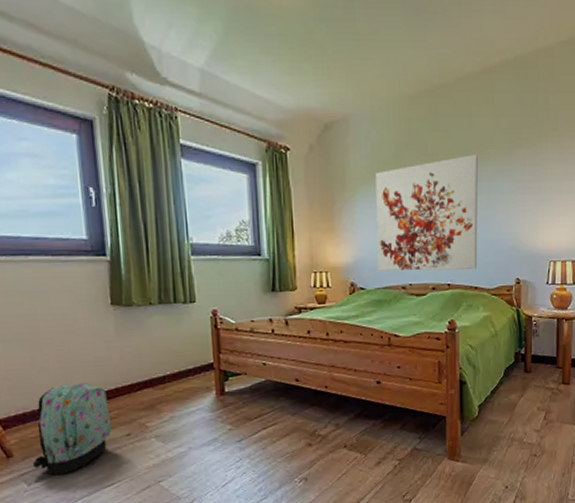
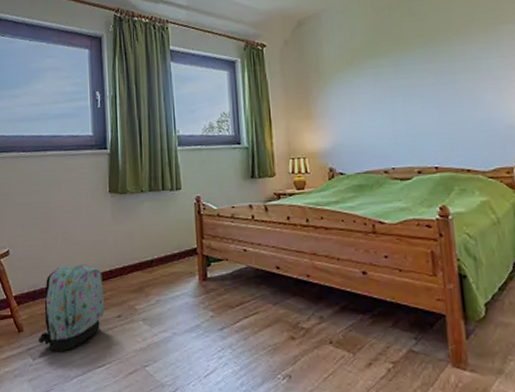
wall art: present [376,154,478,271] -> none [350,34,469,155]

